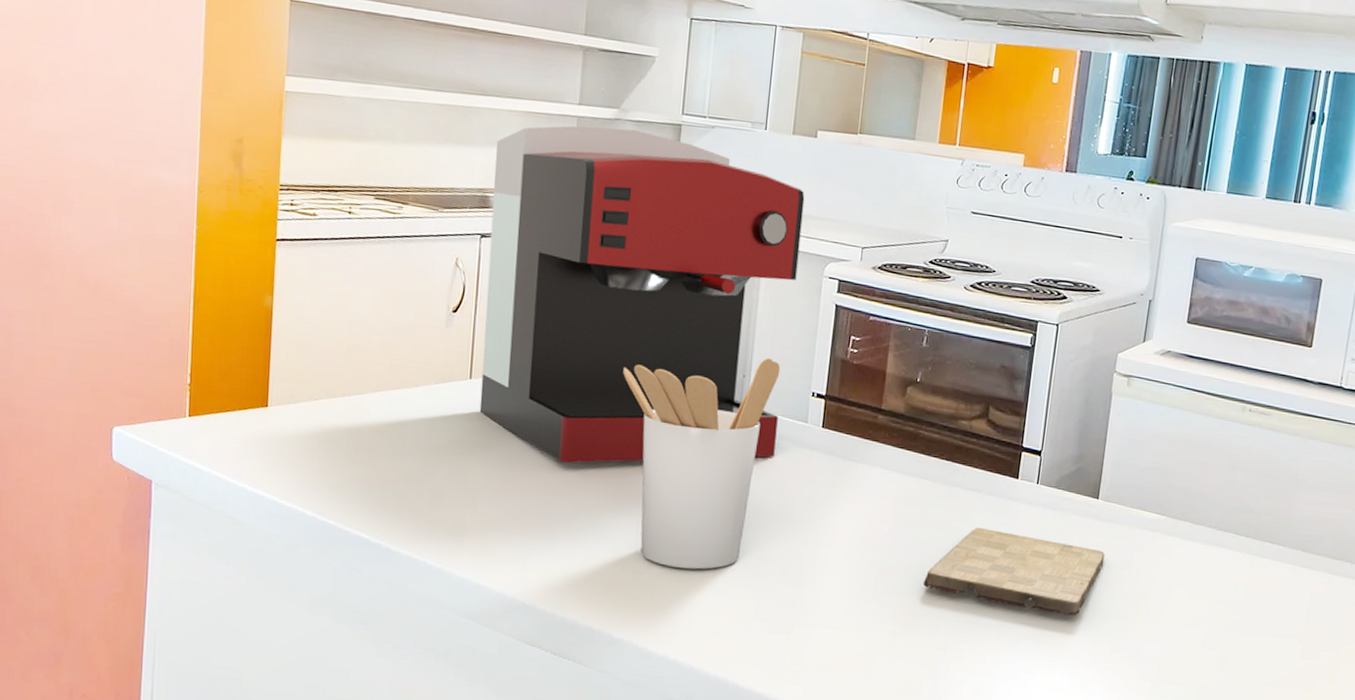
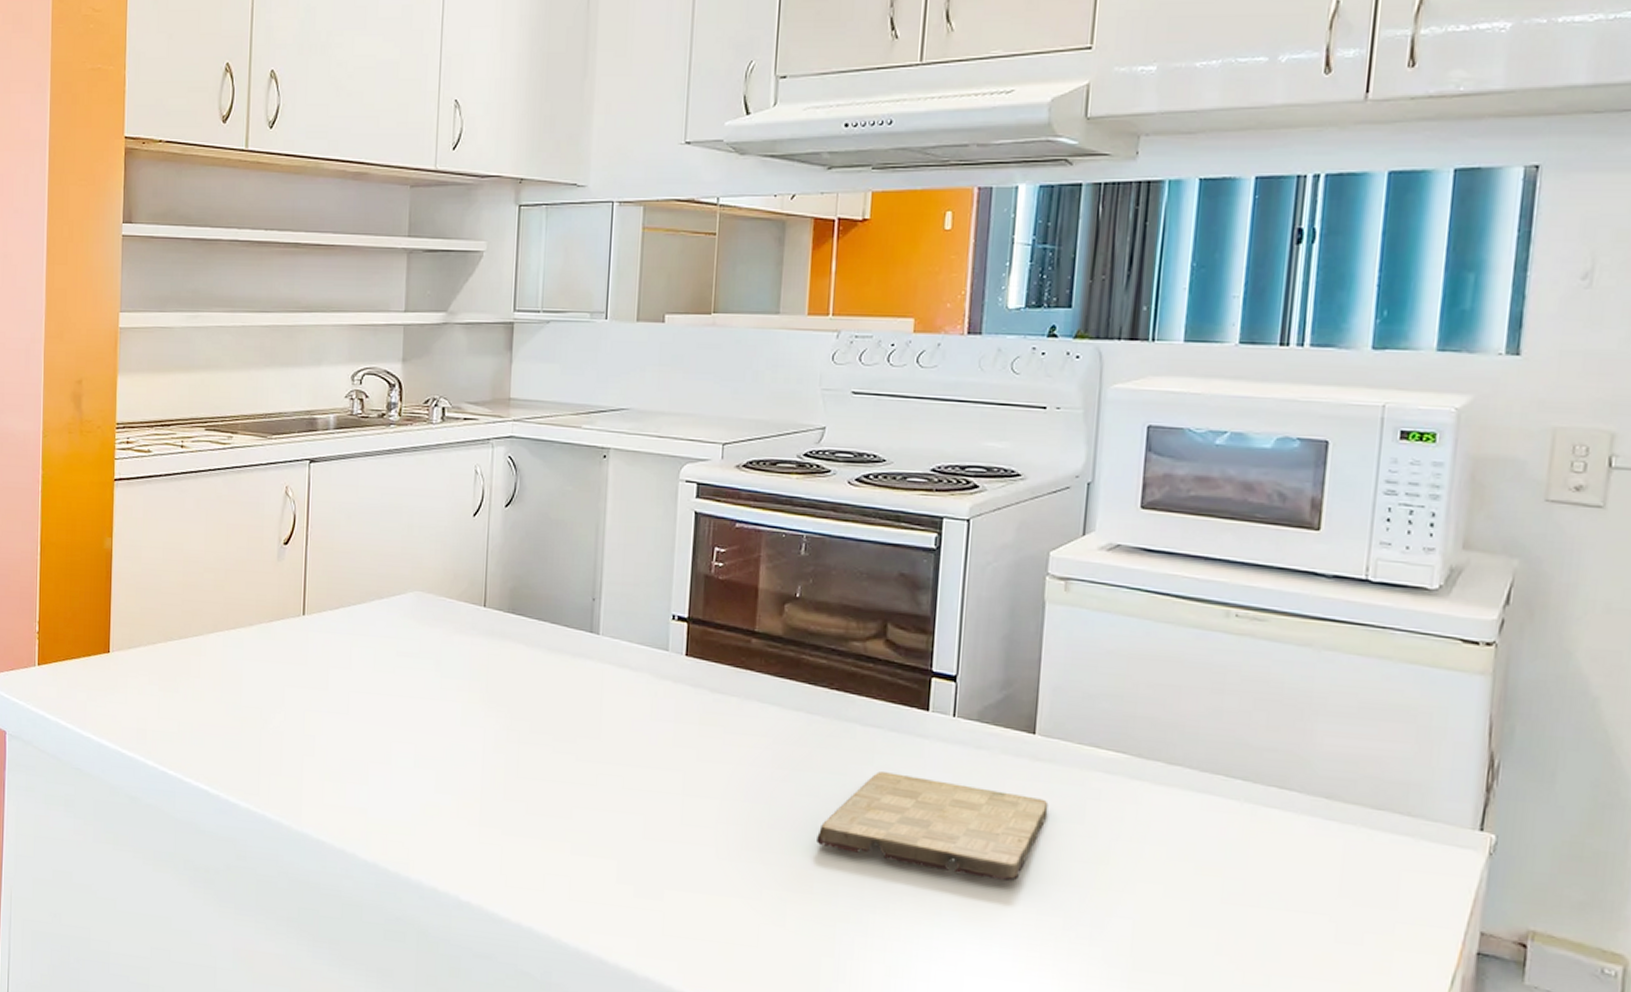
coffee maker: present [479,125,805,463] -> none [313,332,654,704]
utensil holder: present [623,358,781,570] -> none [461,578,635,824]

